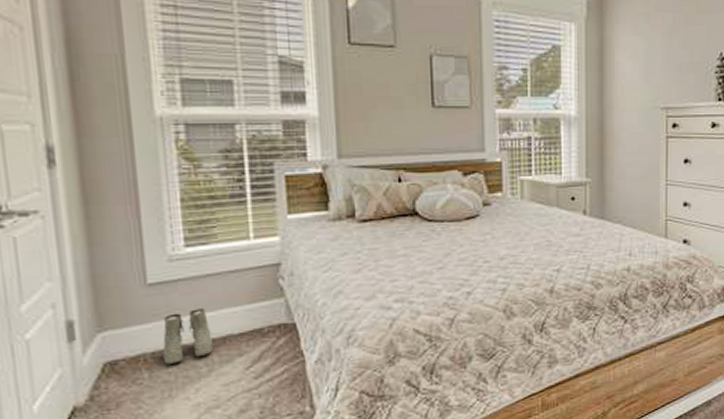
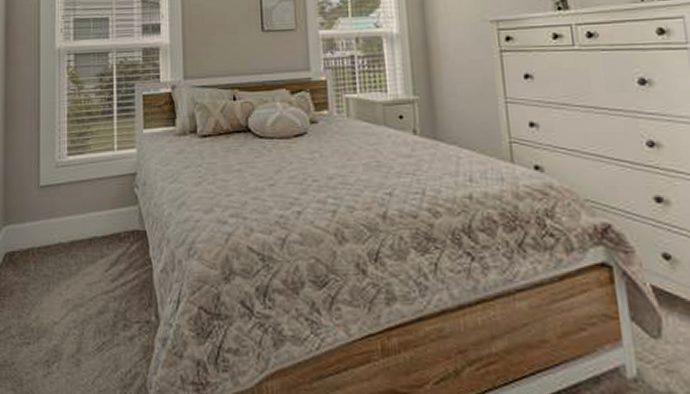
boots: present [162,308,213,364] -> none [45,211,81,260]

